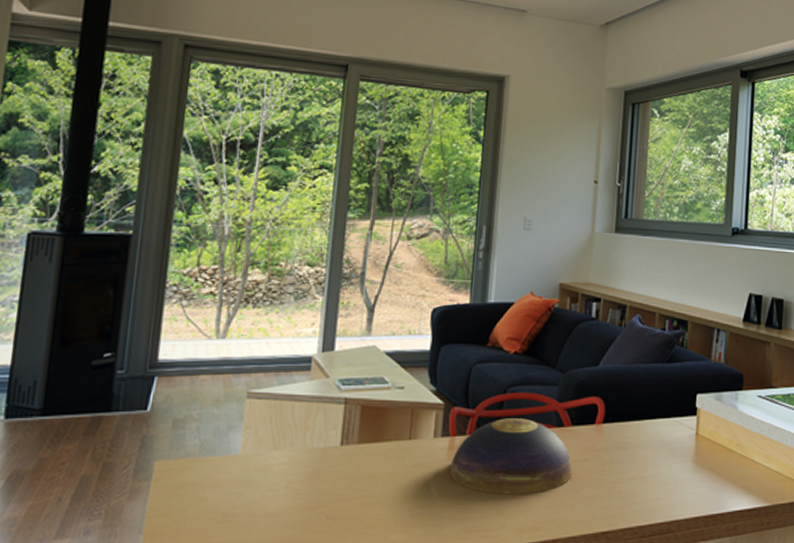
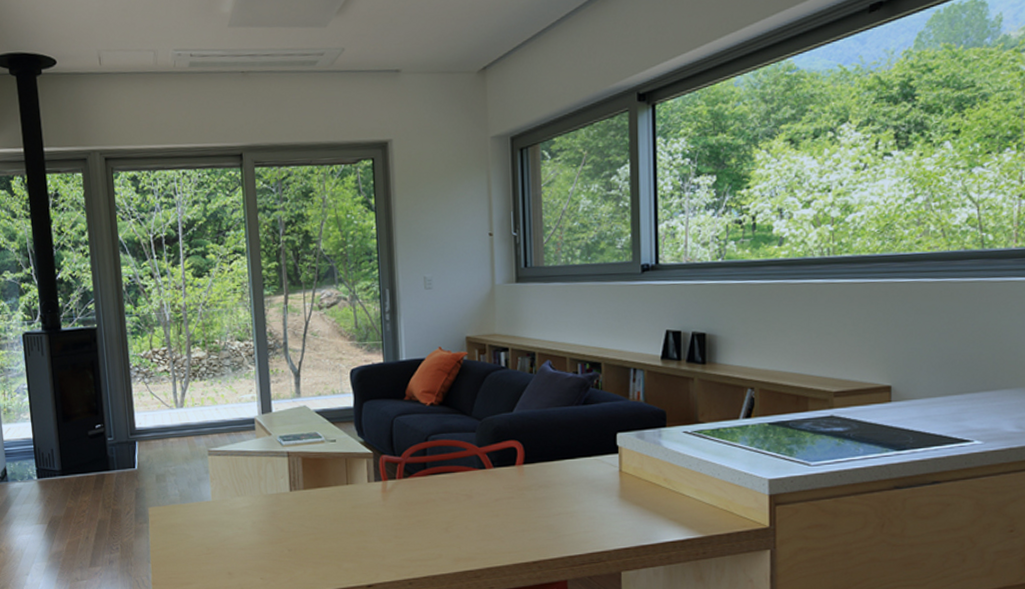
decorative bowl: present [449,418,572,494] -> none [385,463,498,530]

